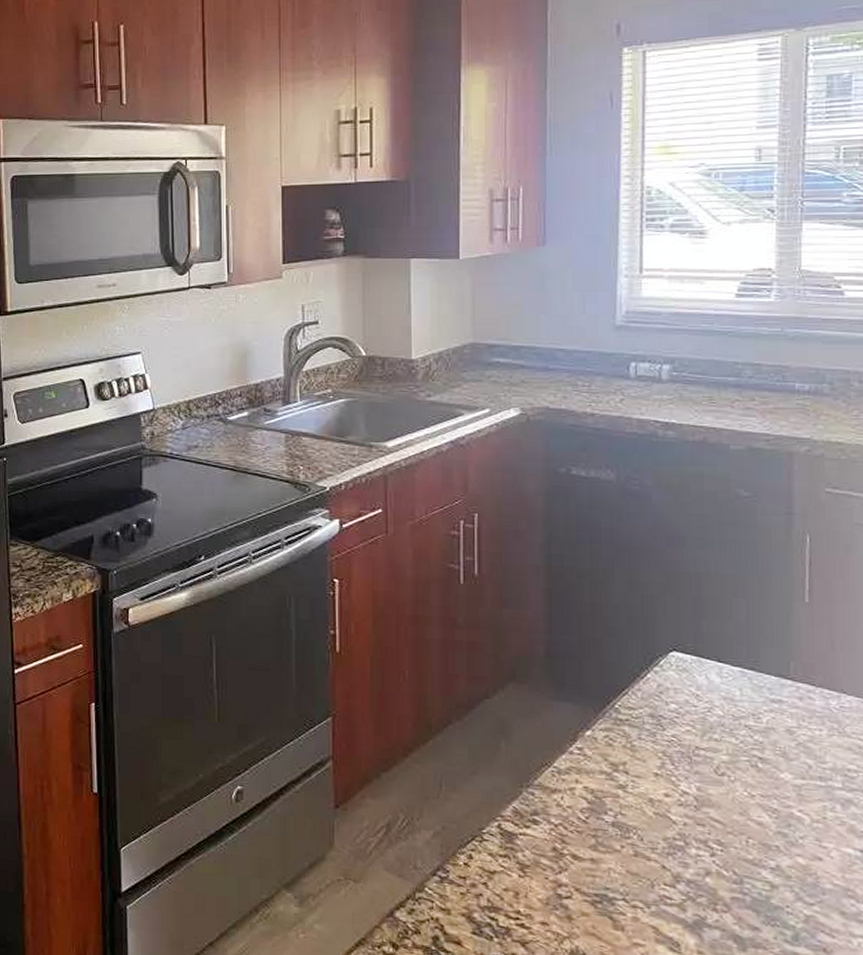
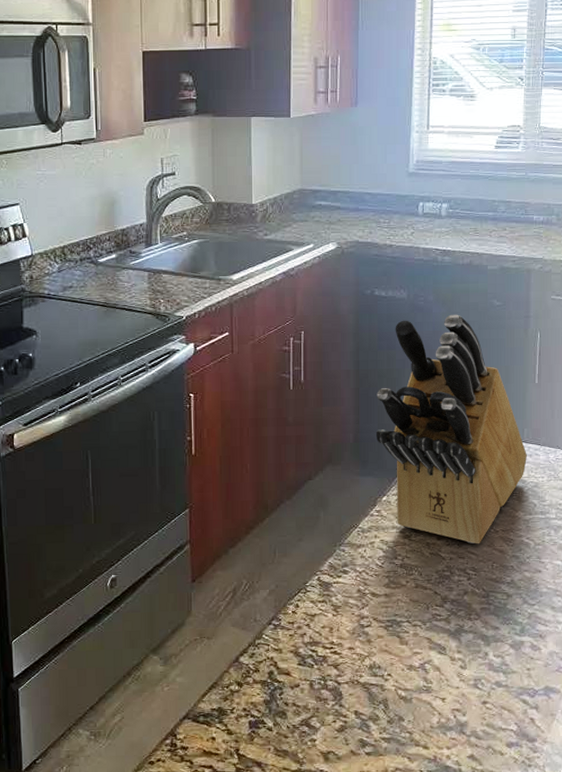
knife block: none [575,504,795,810] -> present [375,314,527,544]

